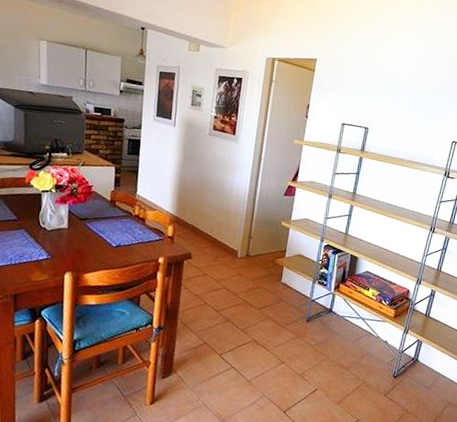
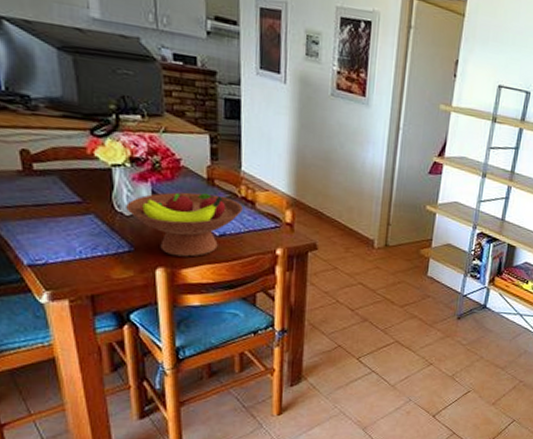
fruit bowl: none [48,211,136,264] -> present [126,192,243,257]

